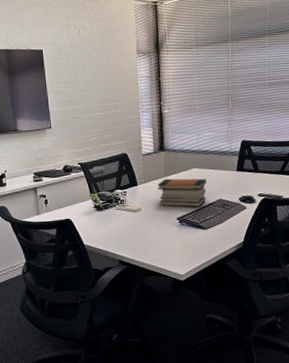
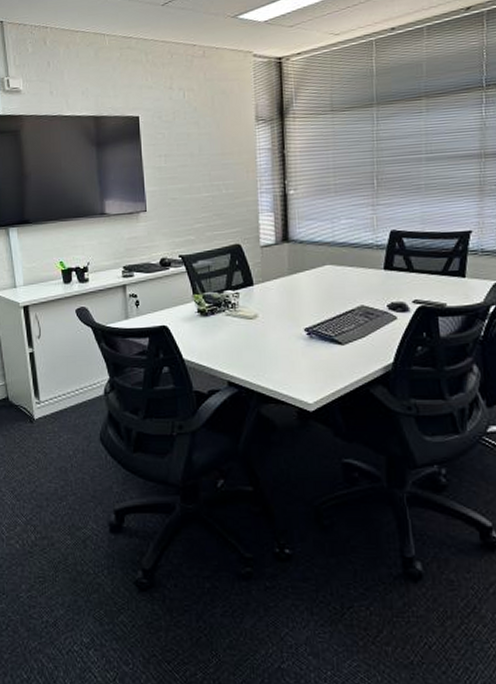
book stack: present [157,178,207,207] -> none [279,277,344,315]

